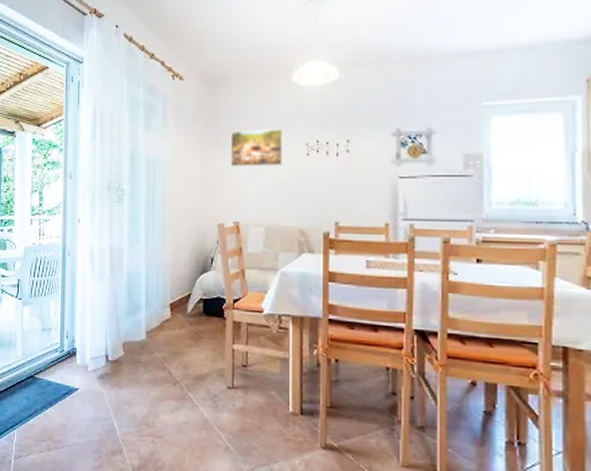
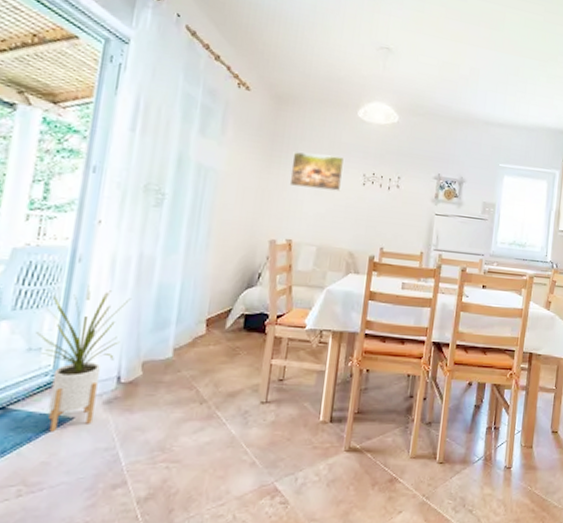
house plant: none [47,275,109,400] -> present [36,285,132,432]

